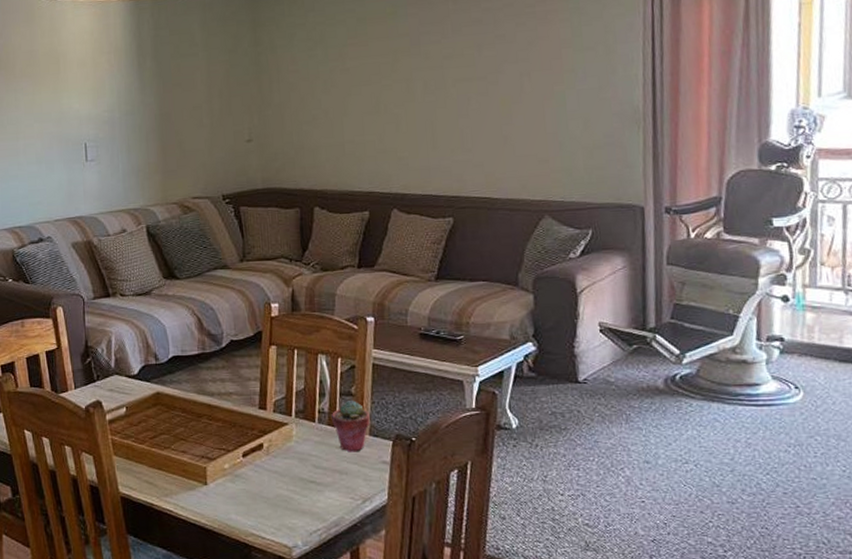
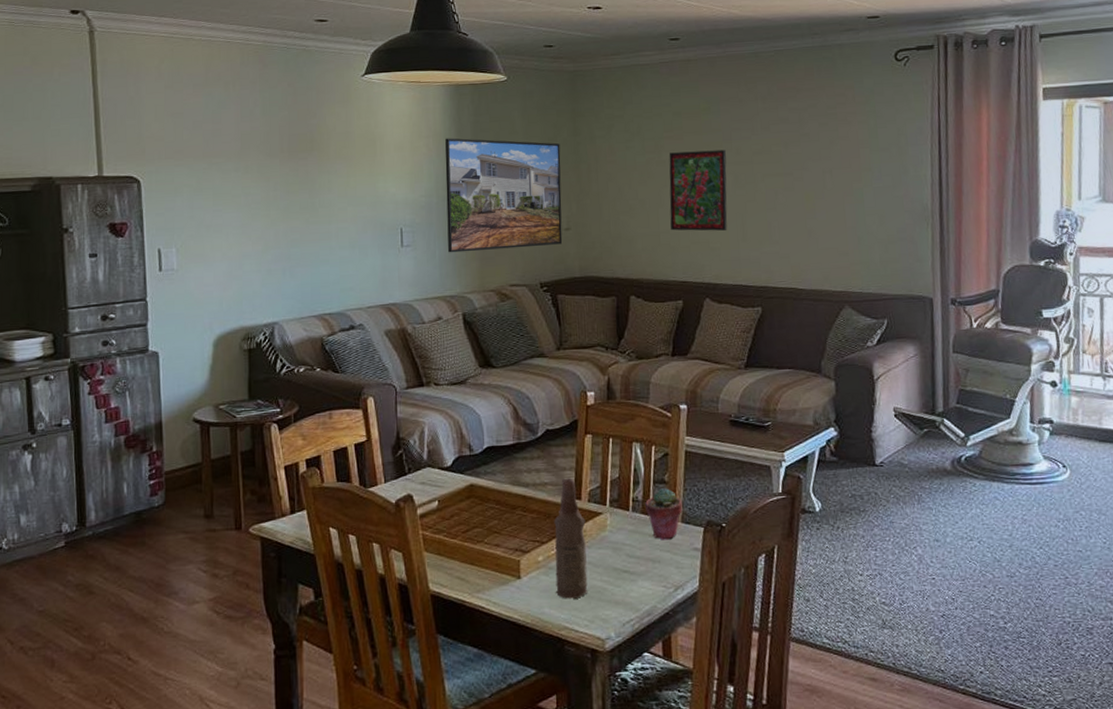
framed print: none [126,52,245,167] -> present [445,138,563,253]
bottle: none [239,388,275,506] -> present [554,478,588,599]
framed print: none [353,55,416,140] -> present [669,149,727,231]

